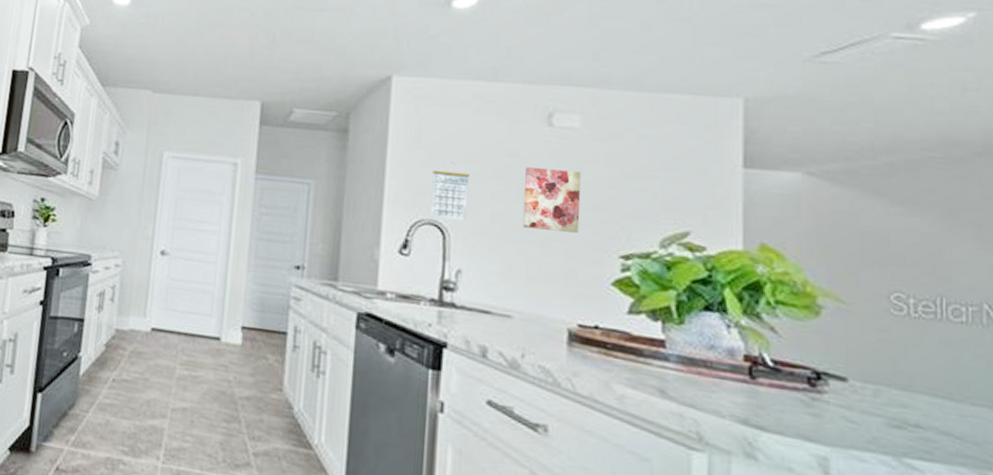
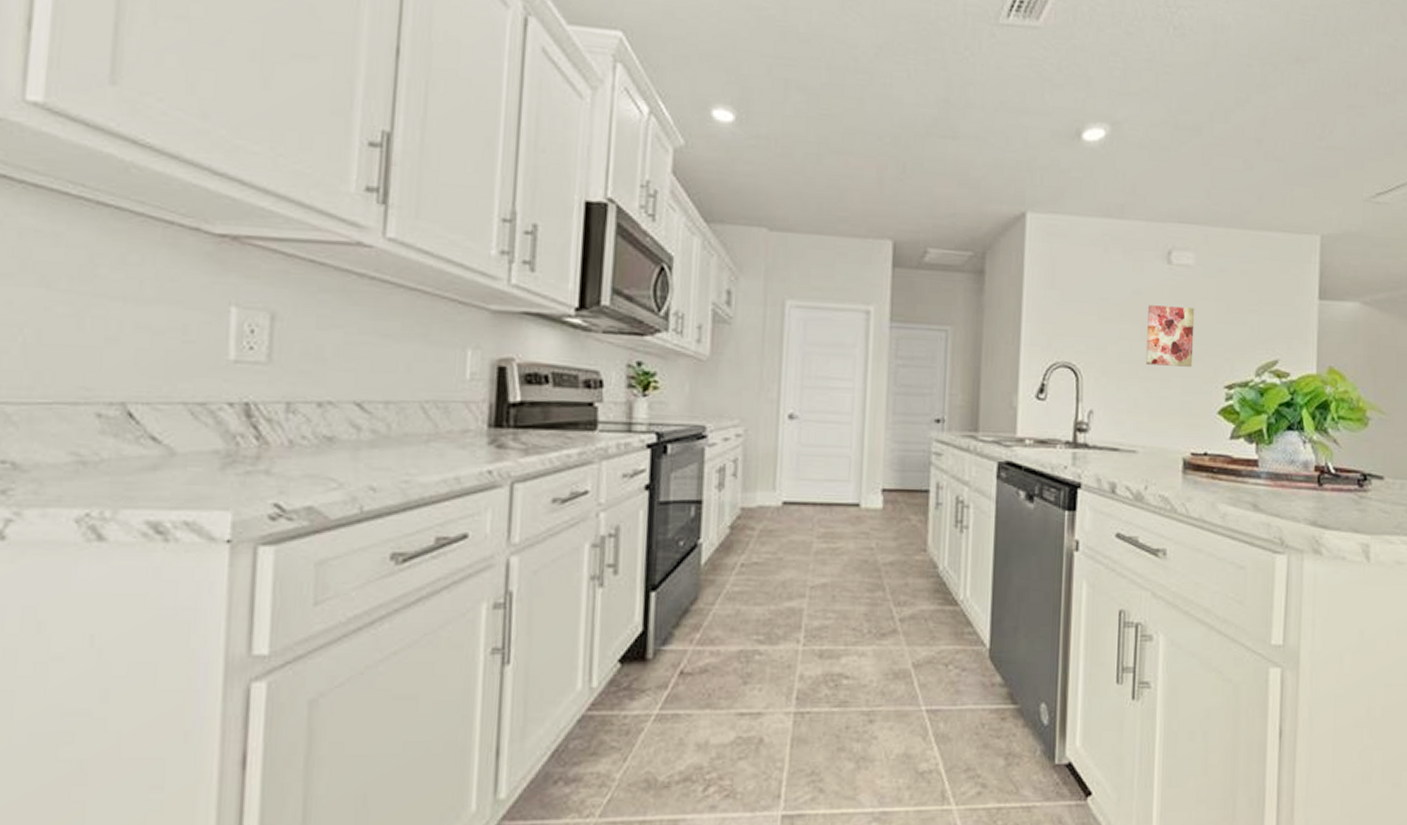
calendar: present [430,162,469,221] -> none [1064,302,1099,362]

